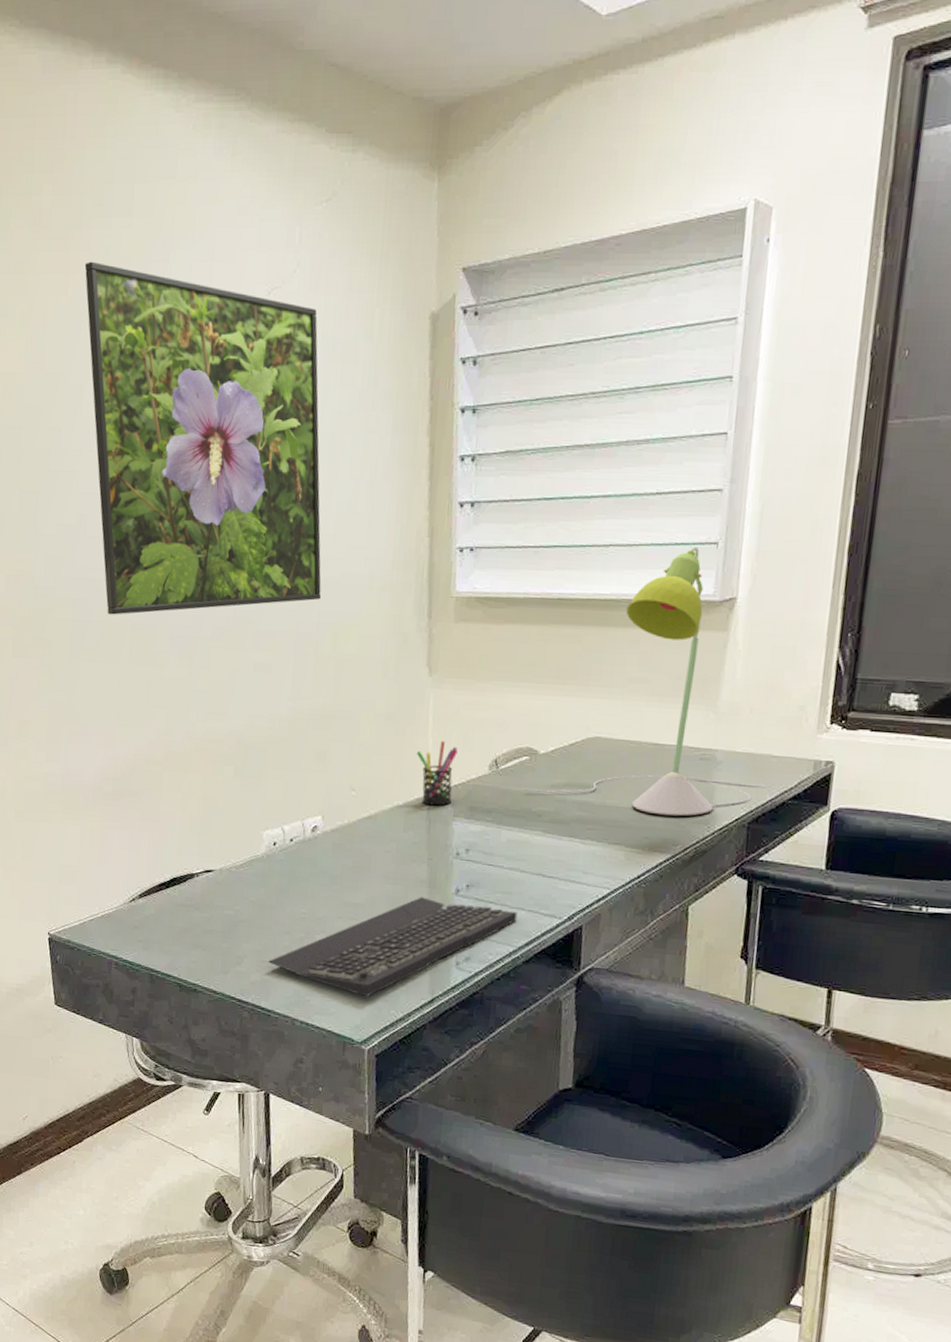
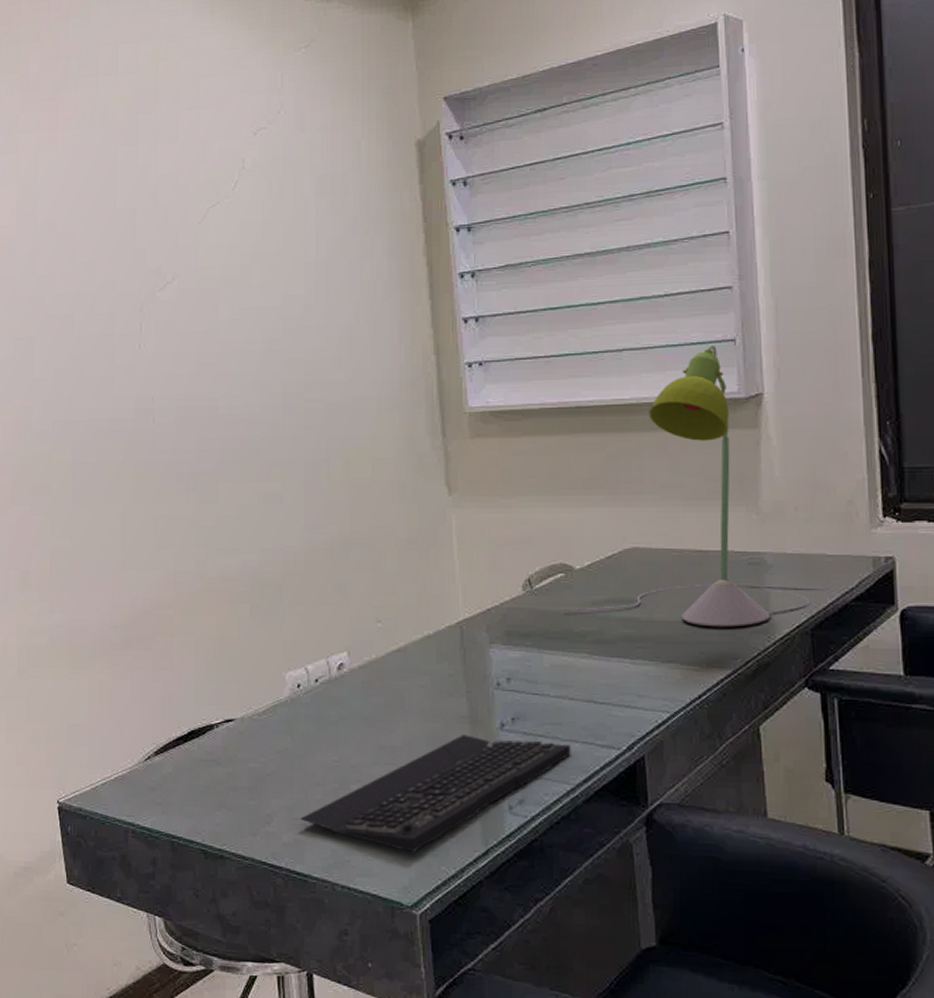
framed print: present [84,261,321,615] -> none [73,117,328,455]
pen holder: present [416,741,458,806] -> none [443,563,487,633]

